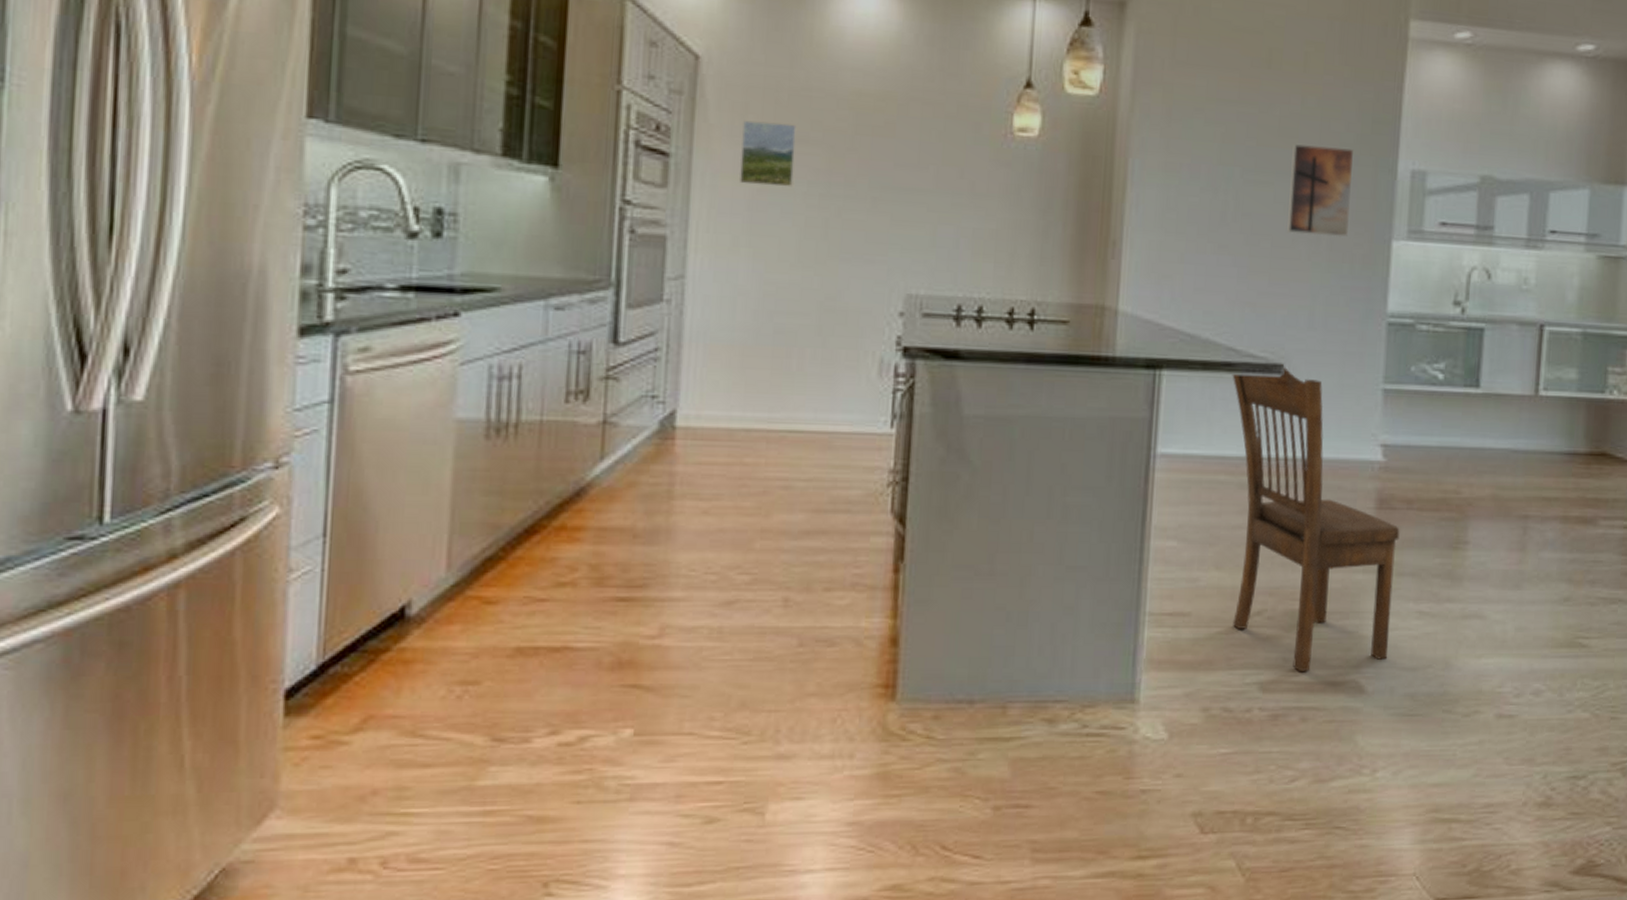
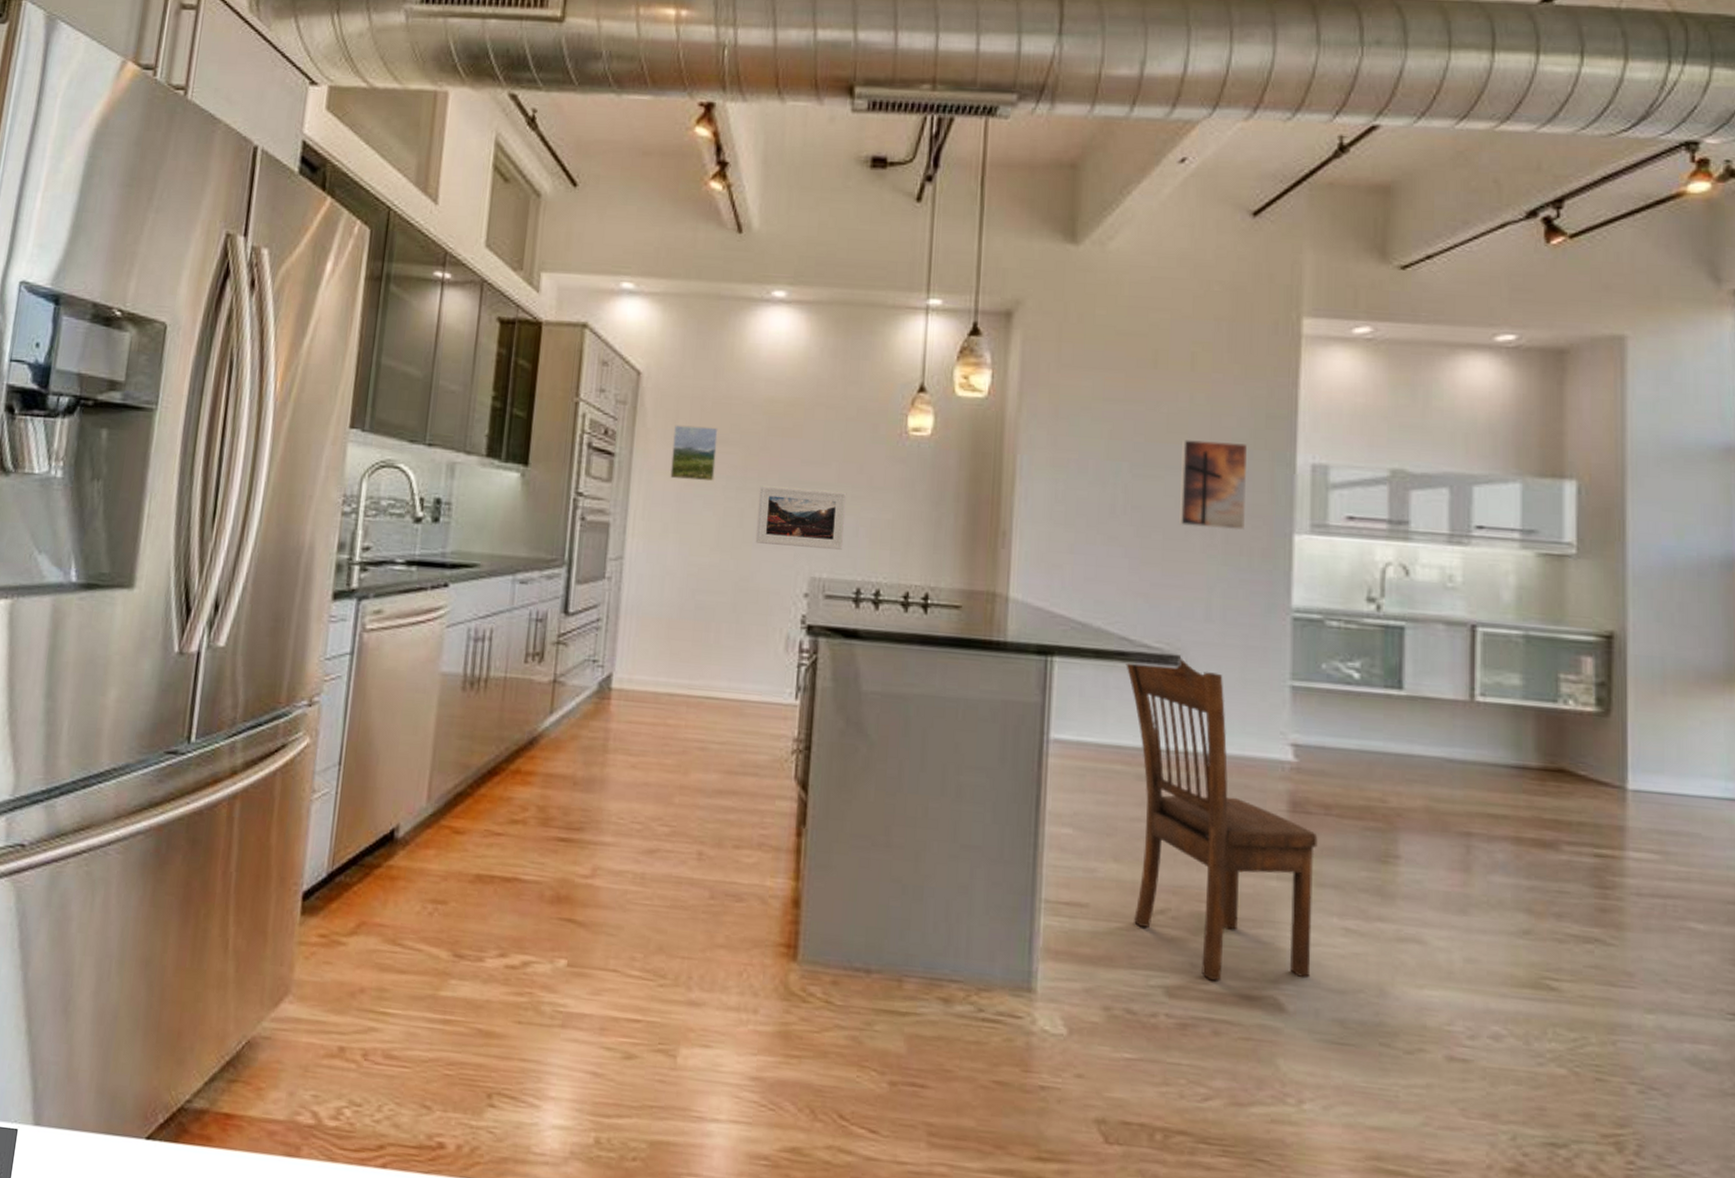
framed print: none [842,192,946,265] -> present [755,485,847,551]

